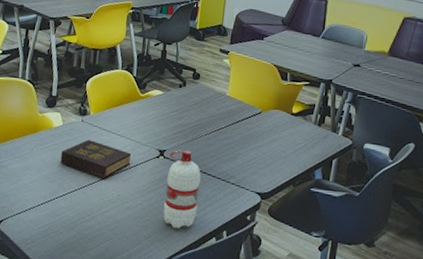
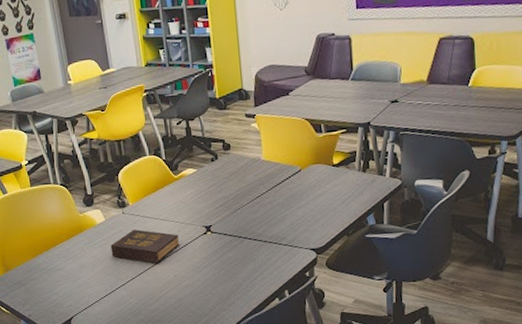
water bottle: present [163,150,201,229] -> none [217,221,255,297]

